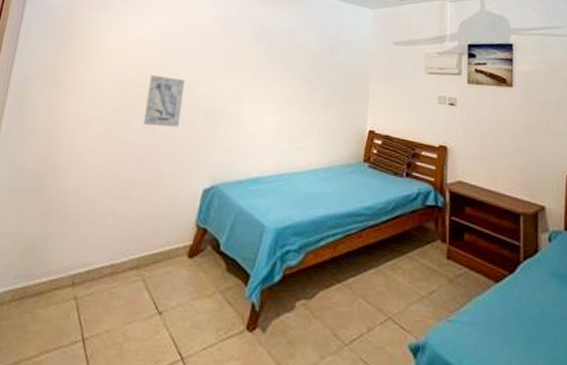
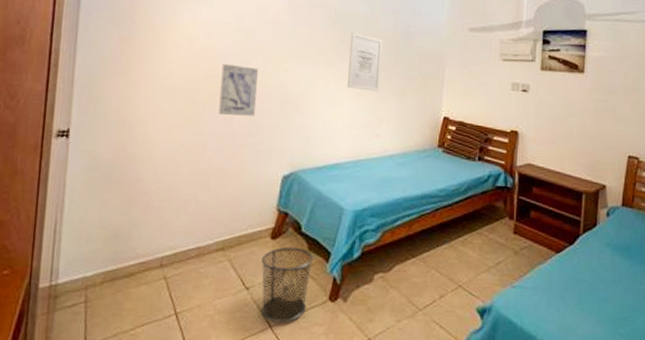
waste bin: none [173,266,232,355] -> present [261,247,314,323]
wall art: none [272,45,308,104] -> present [347,32,383,92]

